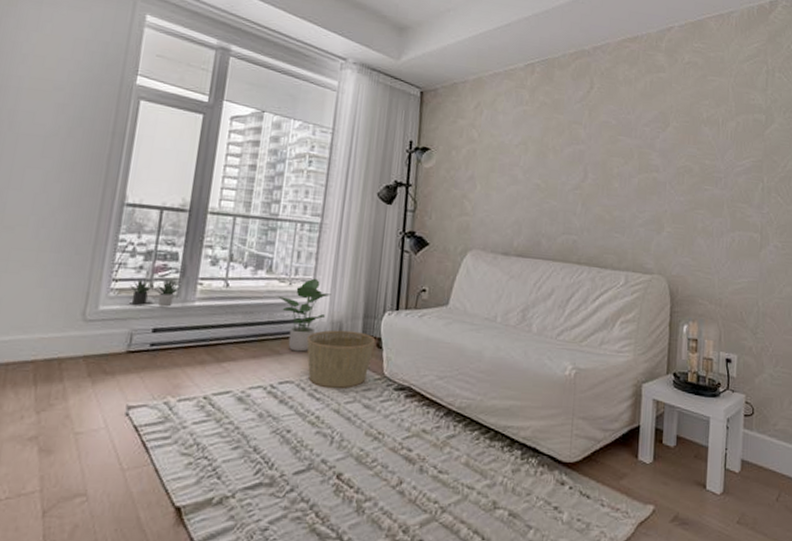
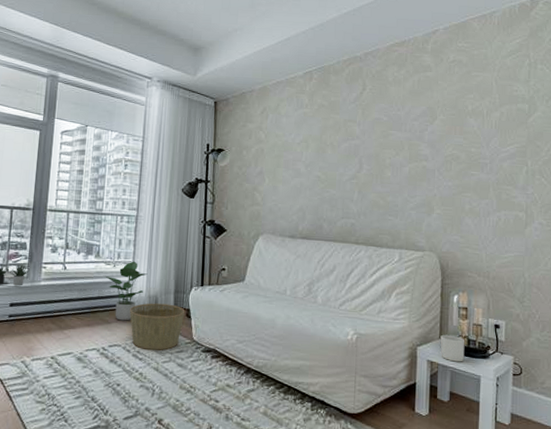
mug: none [667,369,694,402] -> present [440,334,465,362]

